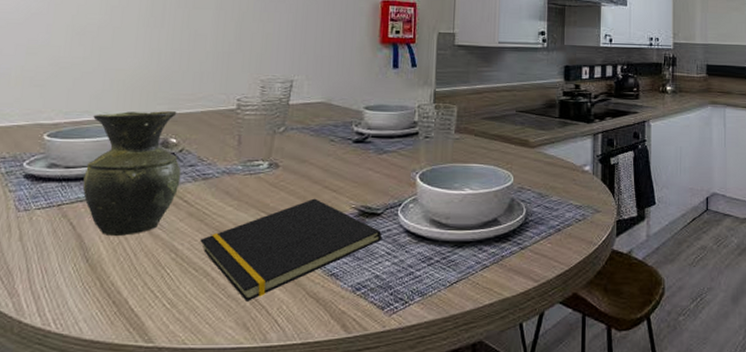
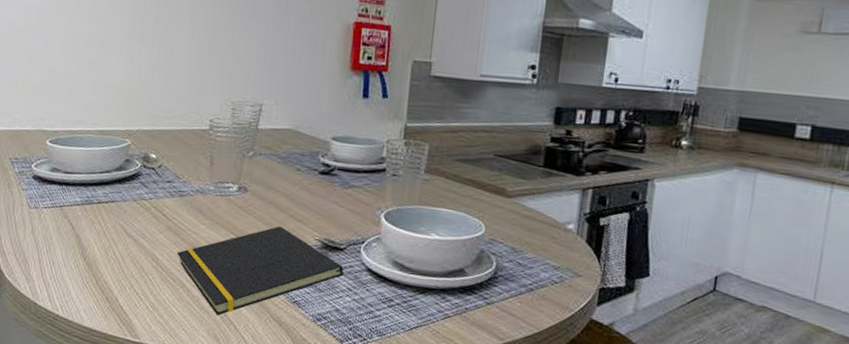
vase: present [82,111,181,236] -> none [79,124,161,241]

